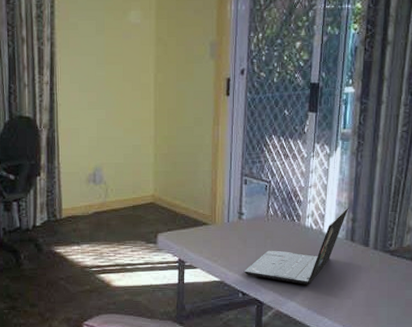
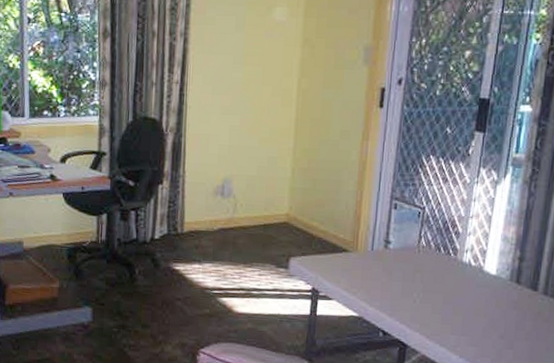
laptop: present [243,207,349,285] -> none [386,243,516,329]

